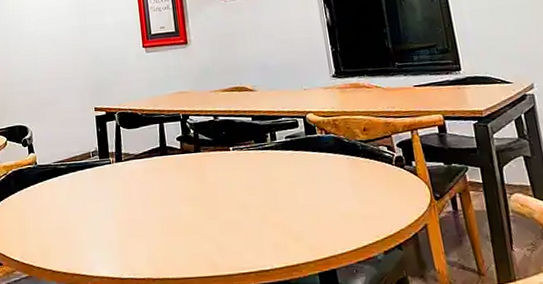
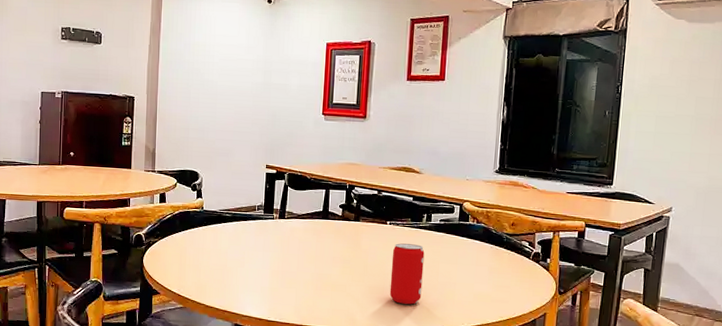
beverage can: none [241,167,284,238] -> present [389,243,425,305]

